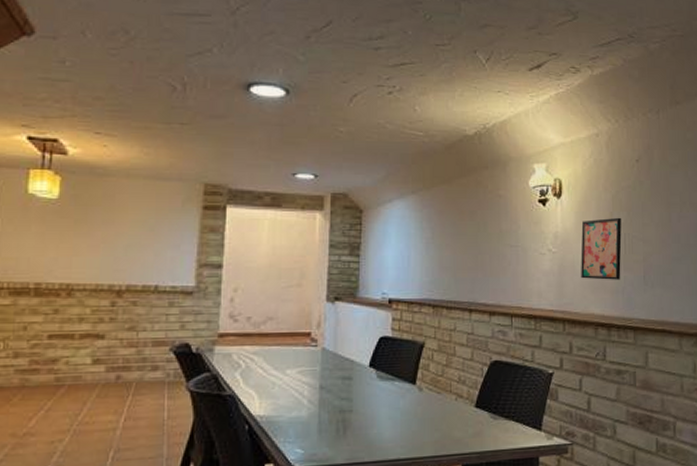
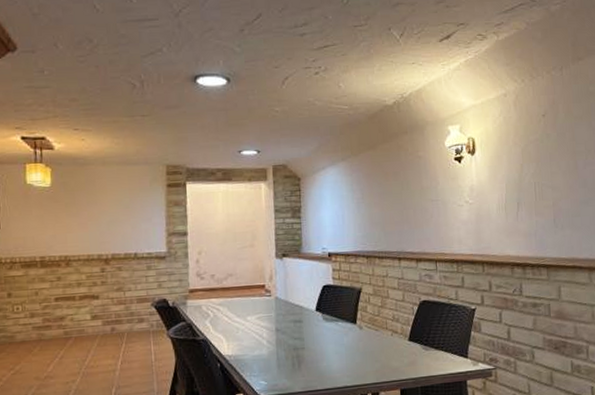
wall art: present [581,217,622,280] -> none [494,168,533,225]

